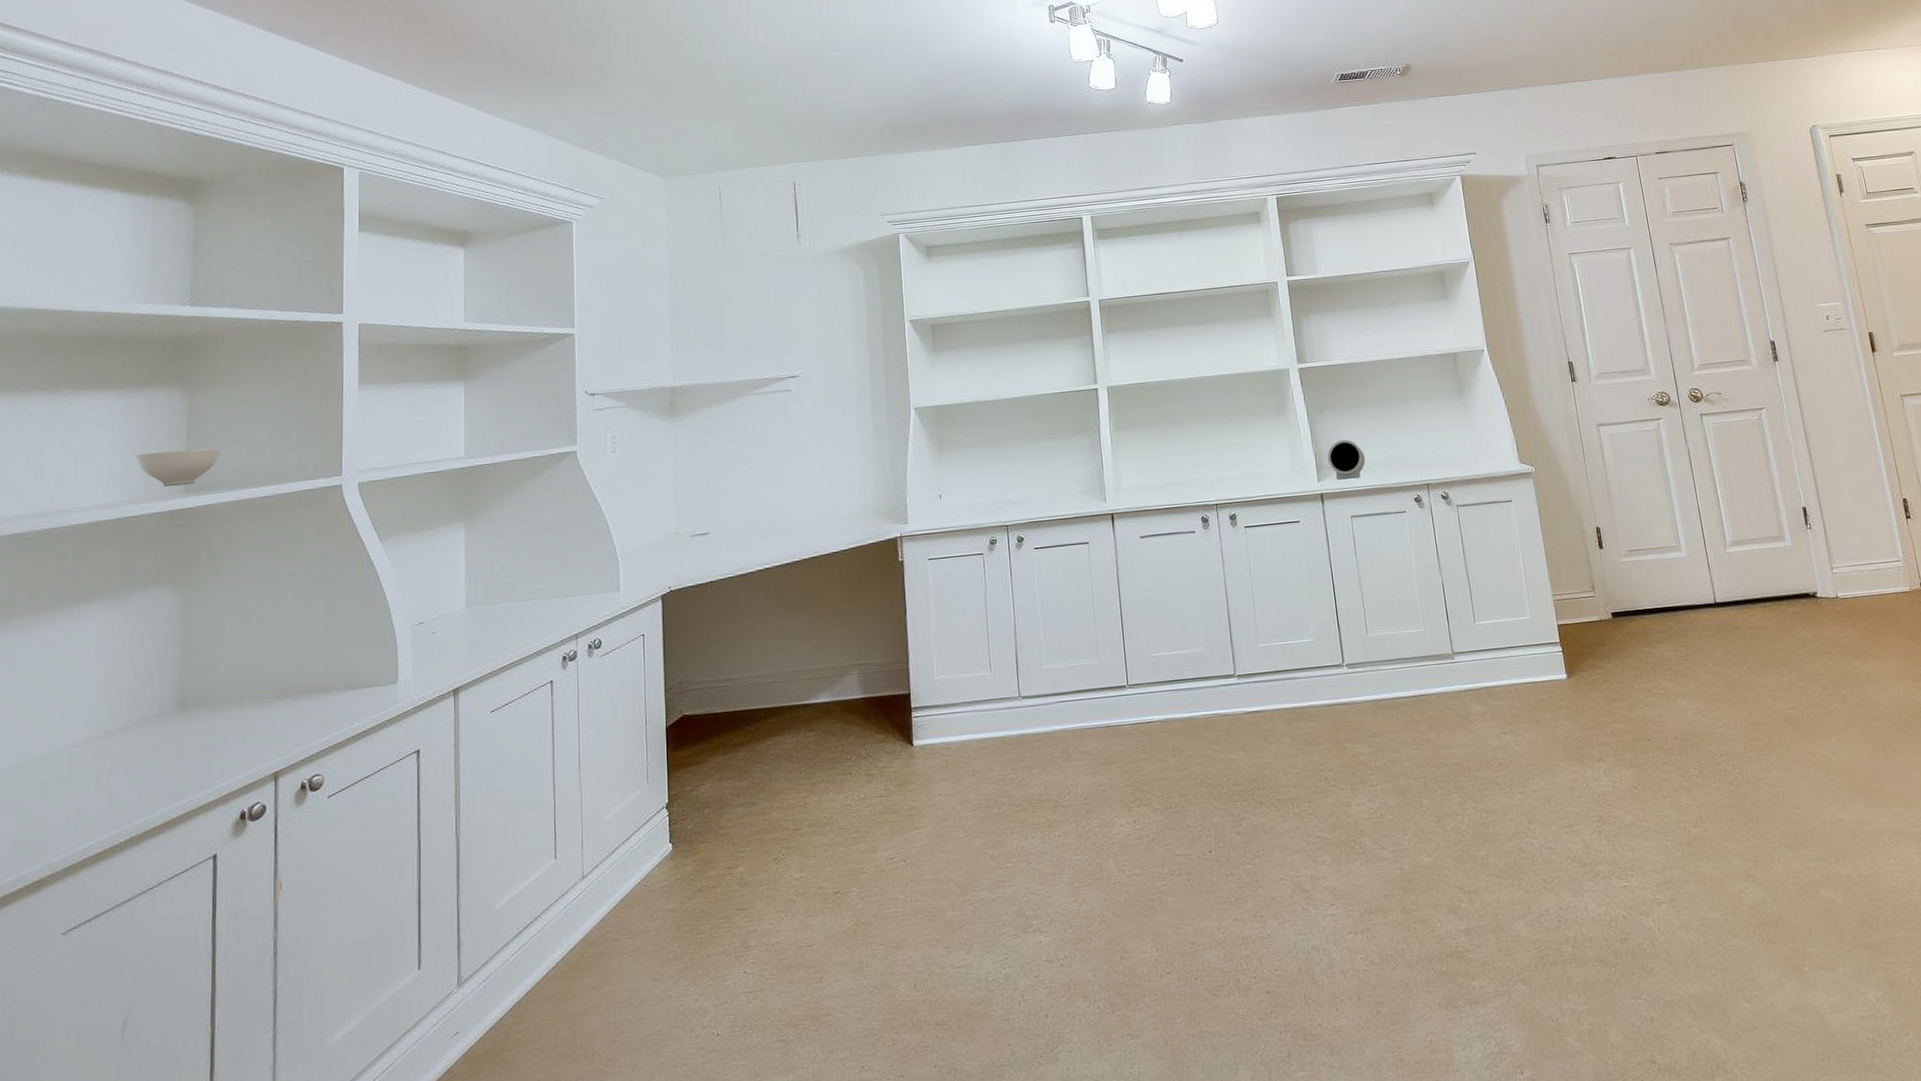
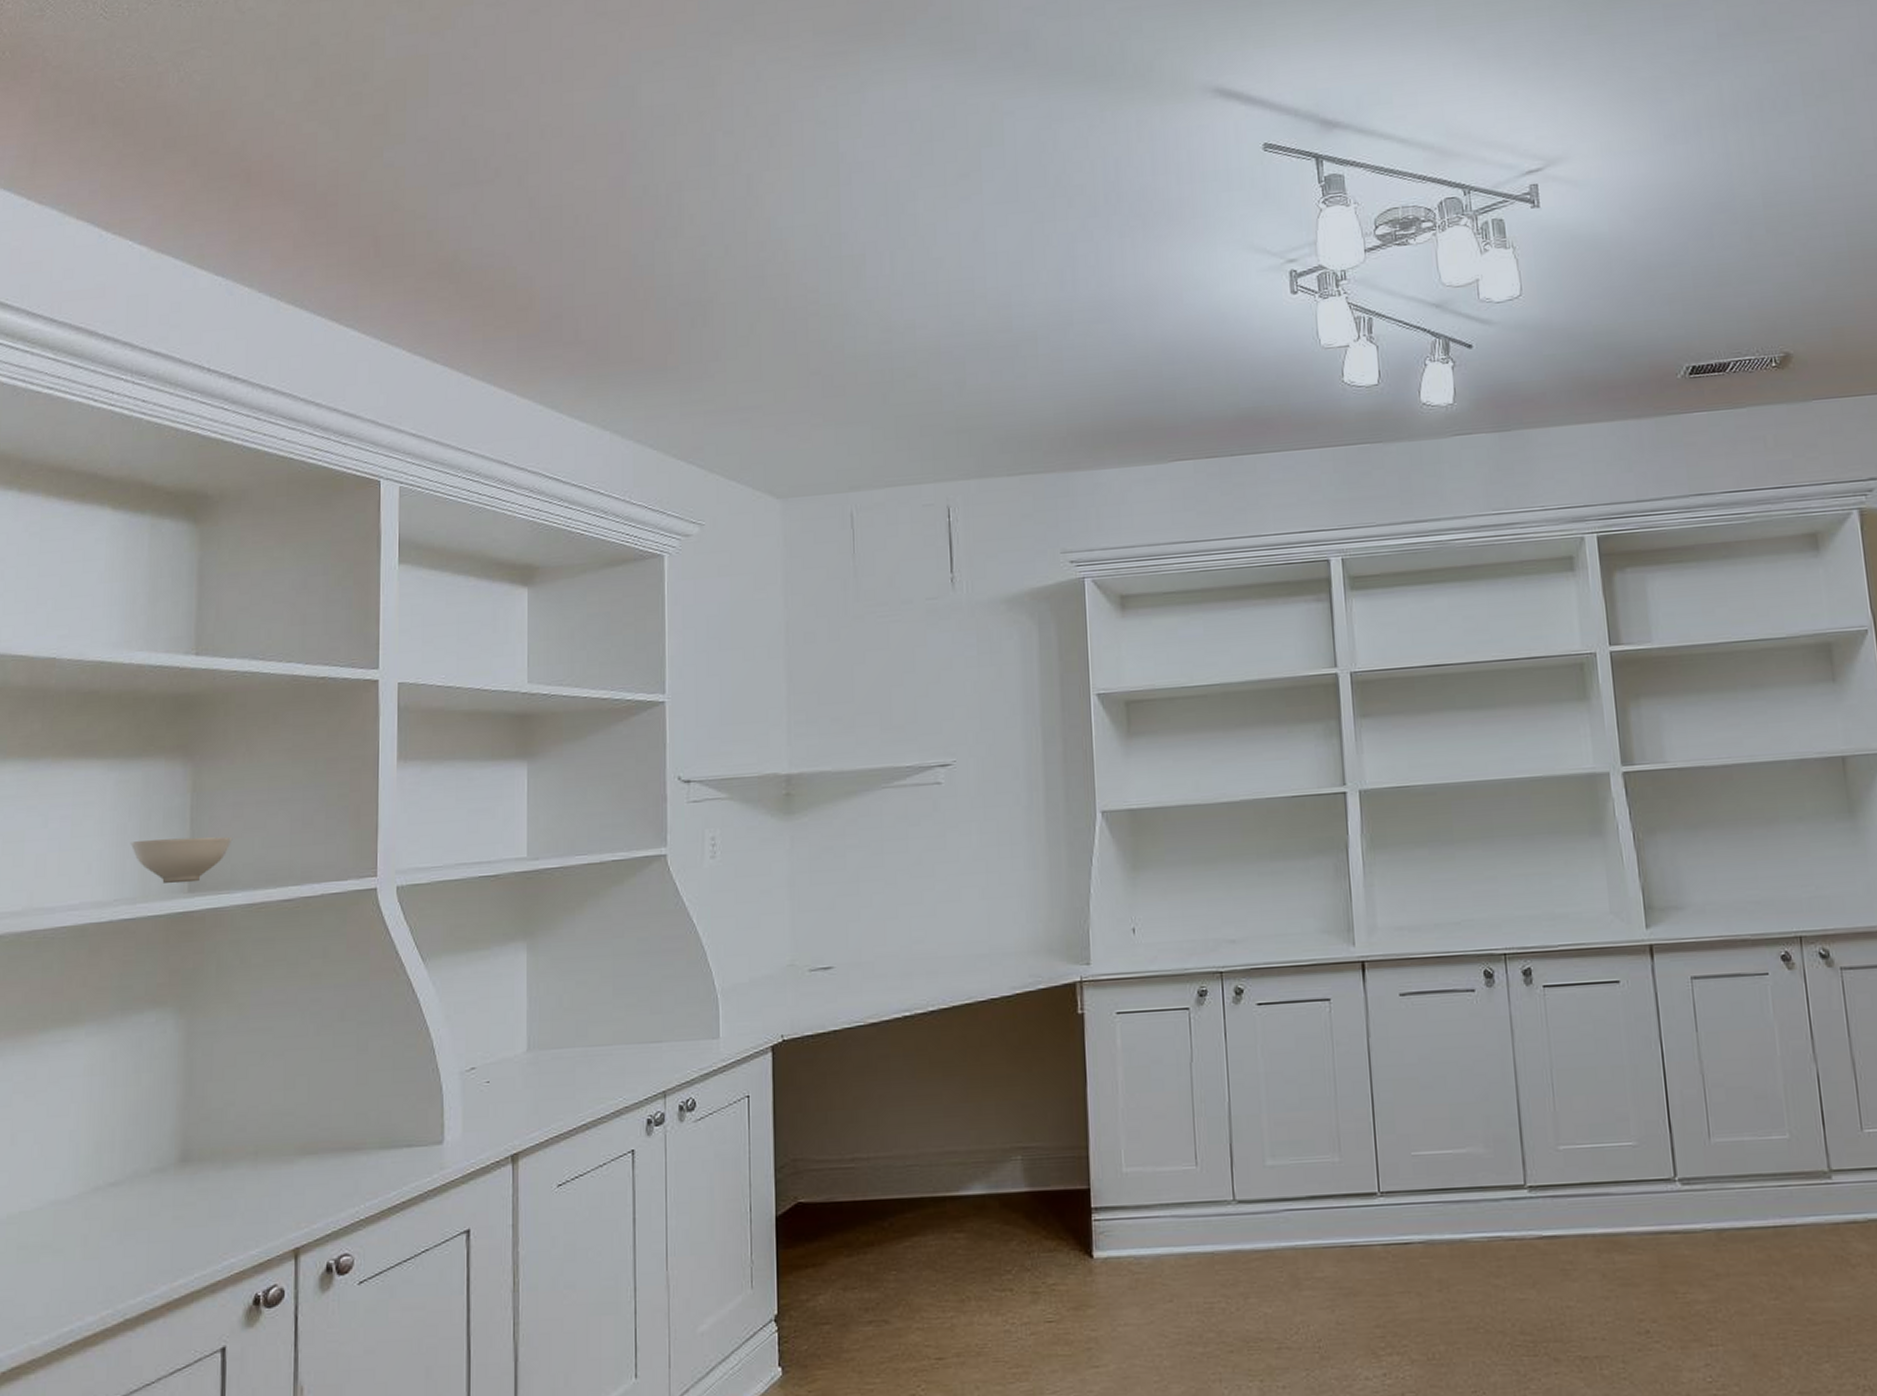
clock: present [1327,440,1366,480] -> none [1659,872,1714,927]

